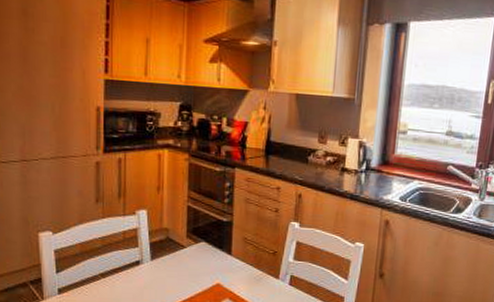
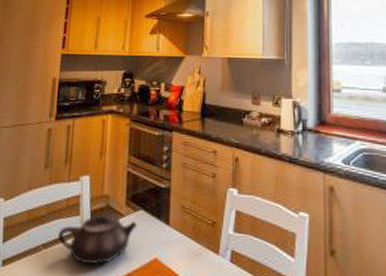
teapot: none [116,246,199,291] -> present [57,214,137,265]

